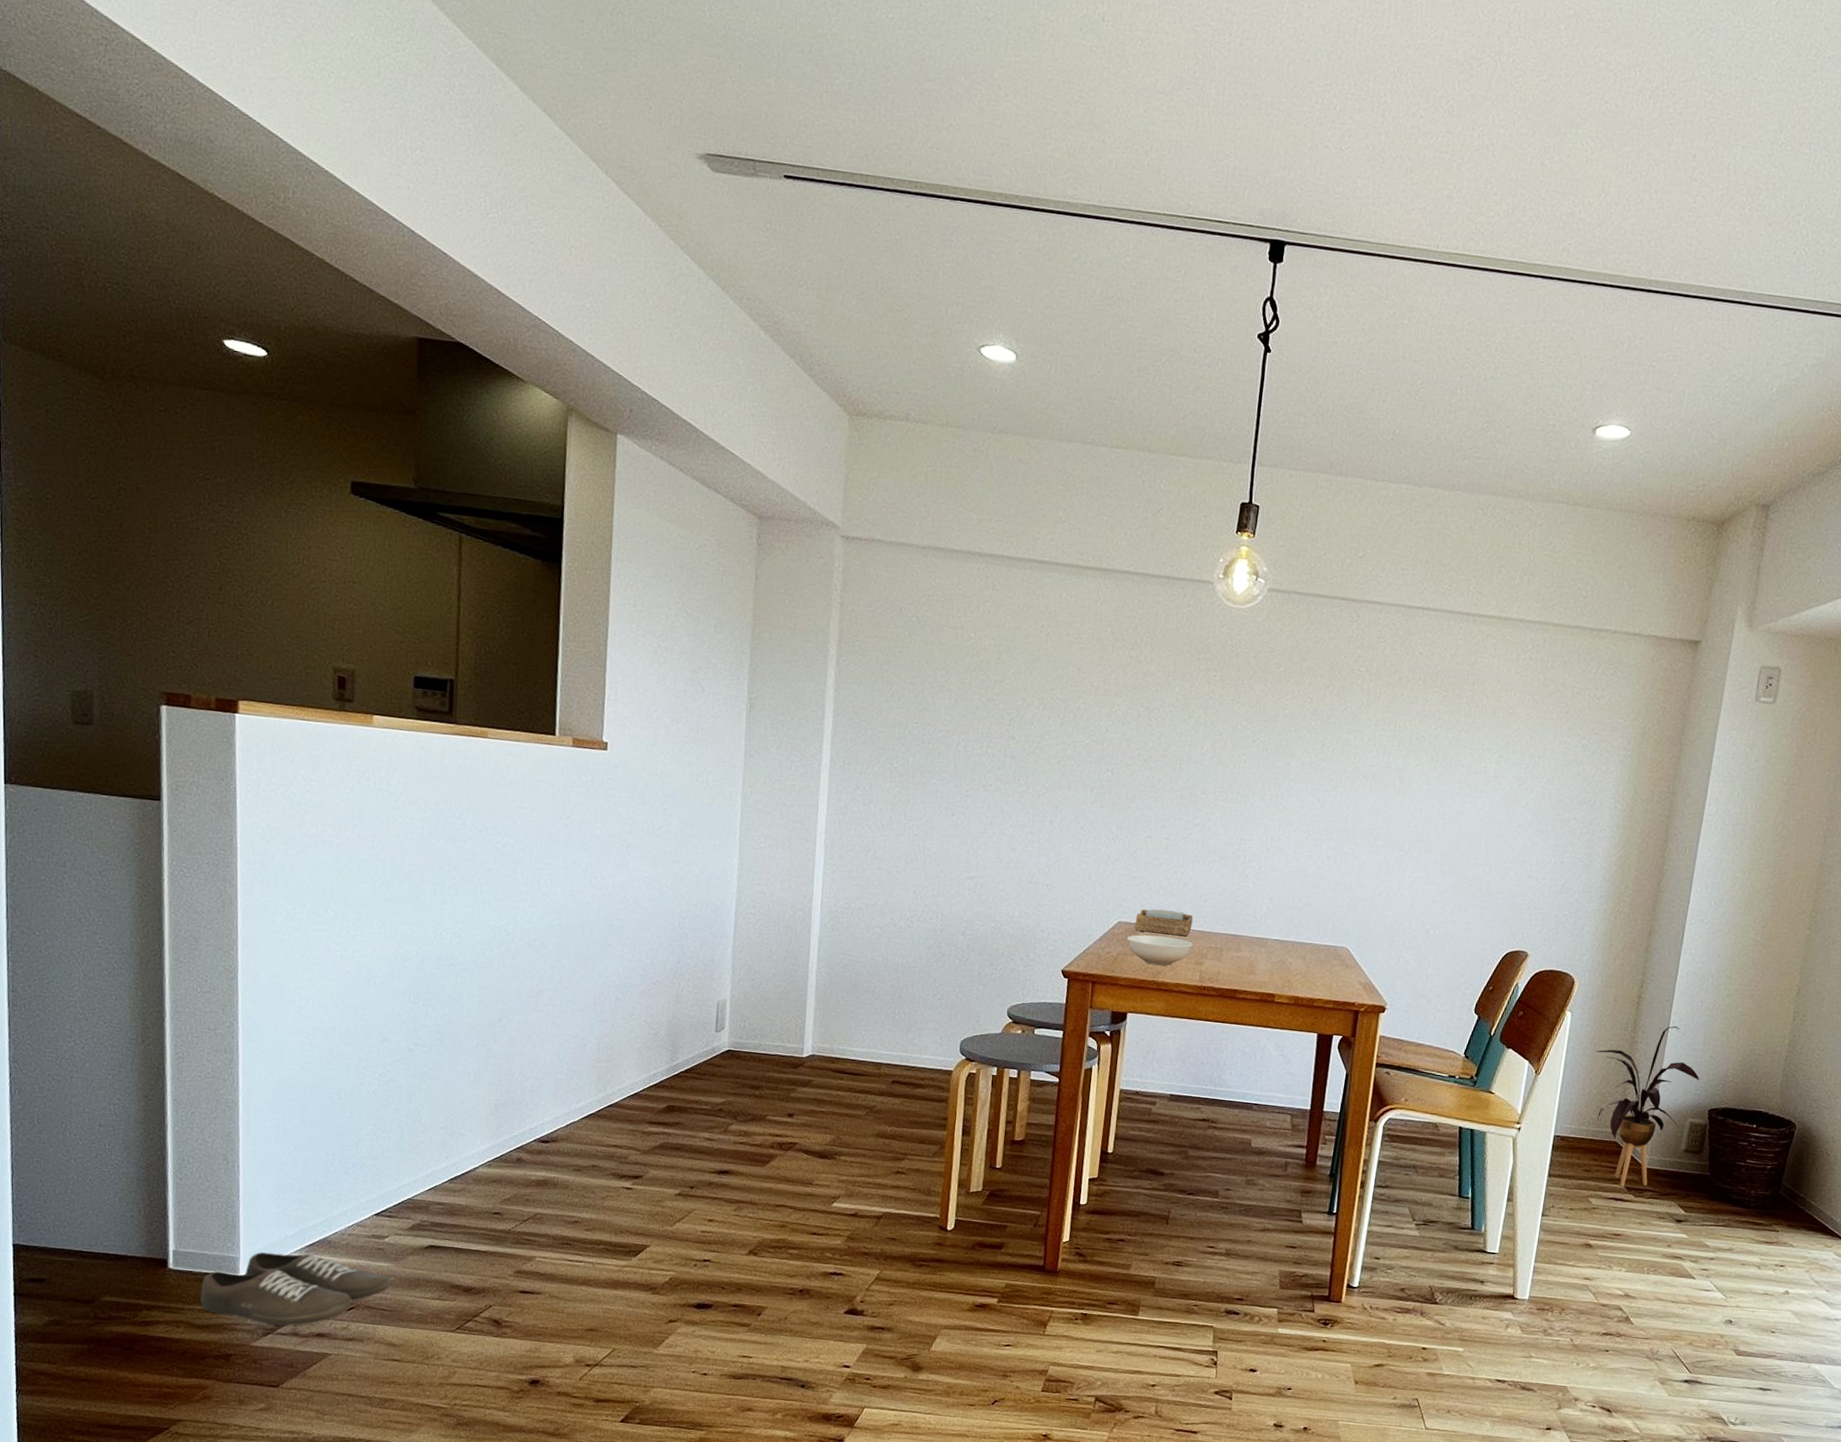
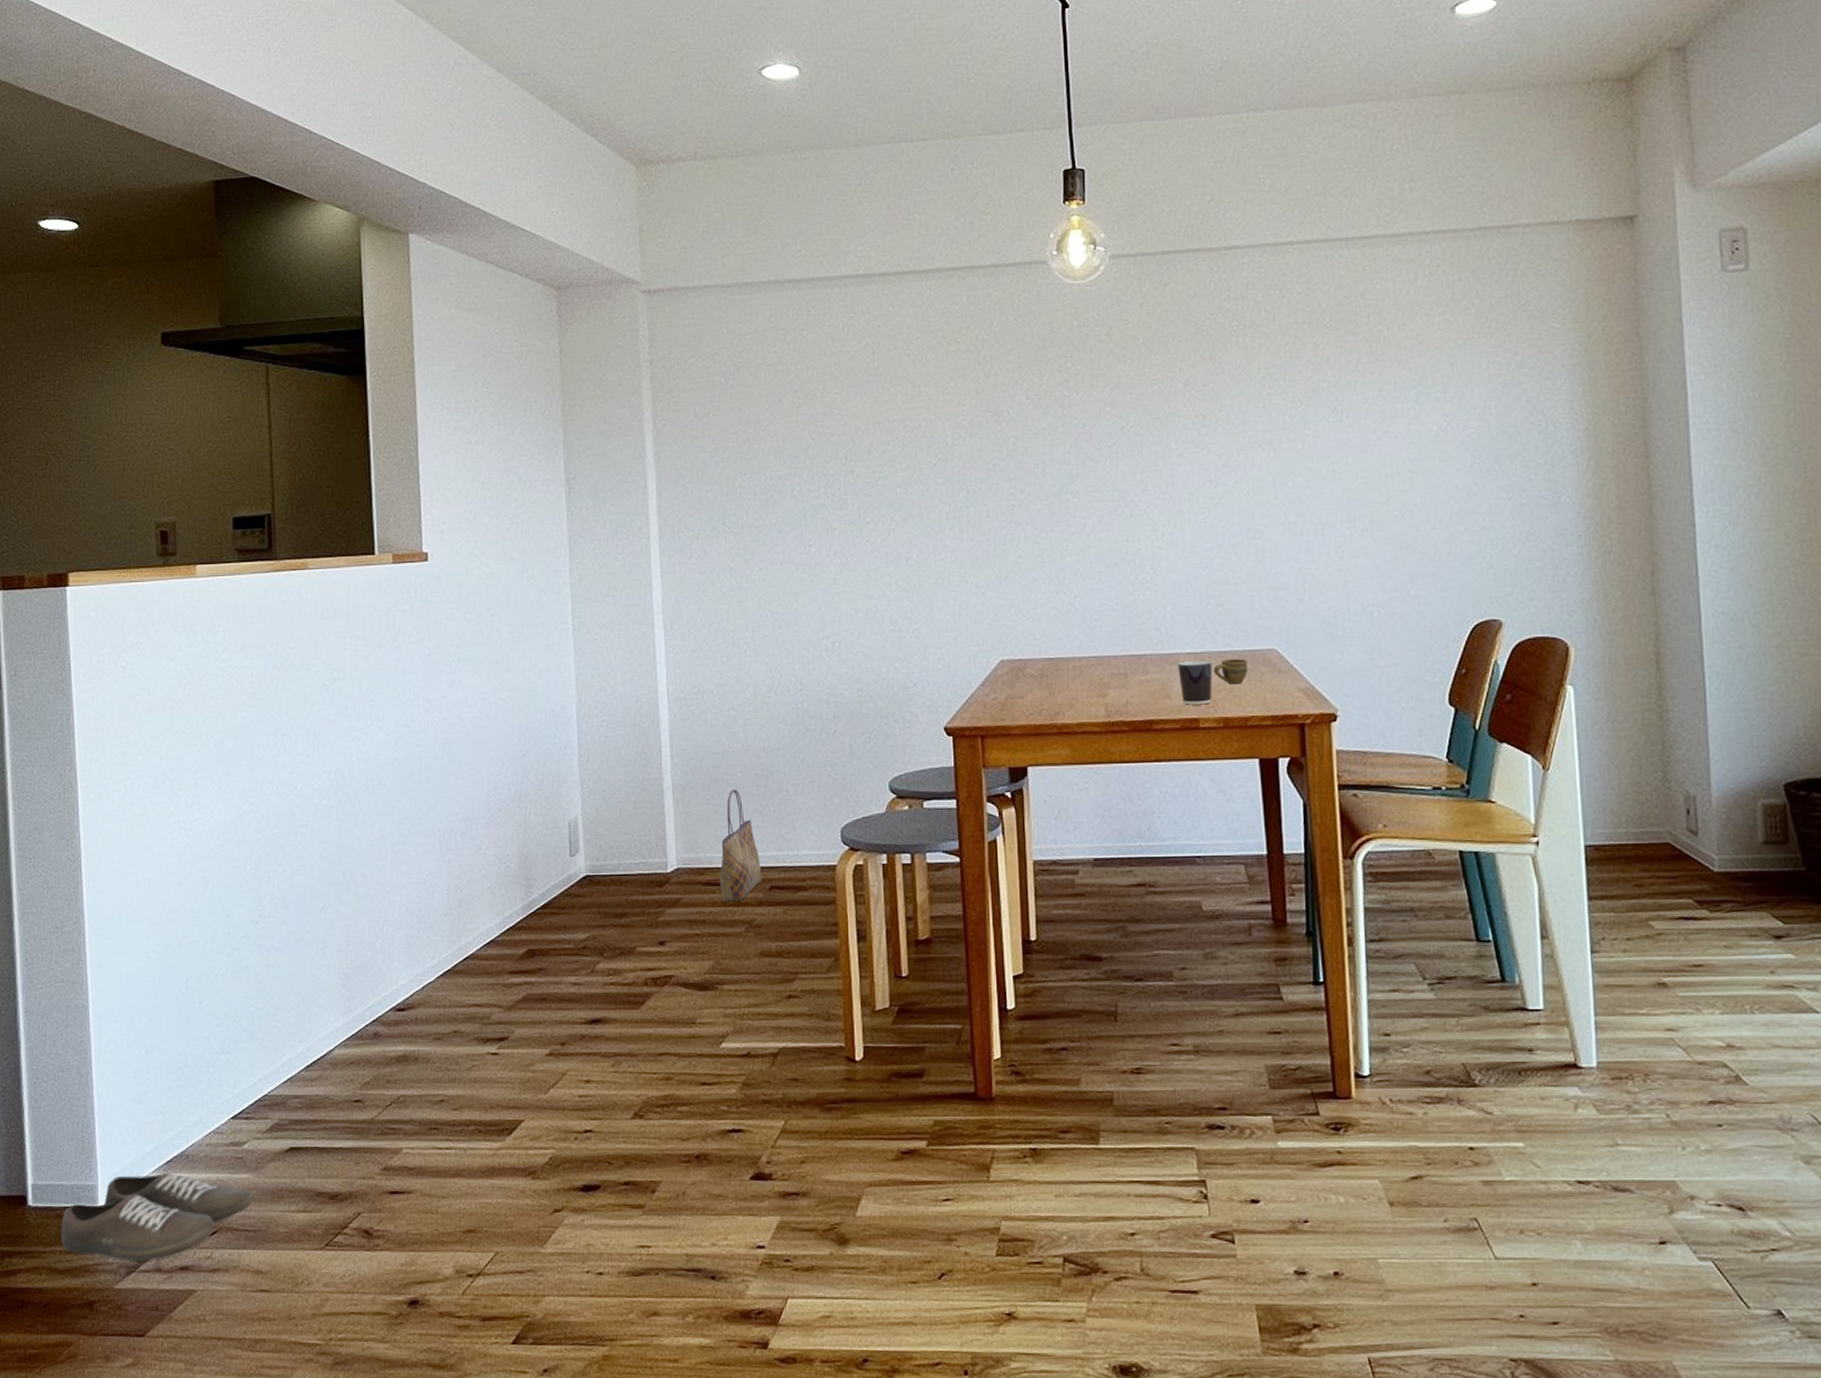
tote bag: none [848,995,887,1089] -> present [720,789,762,902]
bowl: present [1126,934,1194,966] -> none [1013,669,1092,705]
napkin holder: present [1134,908,1193,937] -> none [1019,638,1087,668]
mug: none [1264,946,1294,984] -> present [1178,660,1213,705]
cup: none [1293,949,1323,971] -> present [1213,658,1248,684]
house plant: present [1596,1026,1700,1187] -> none [1616,684,1763,901]

